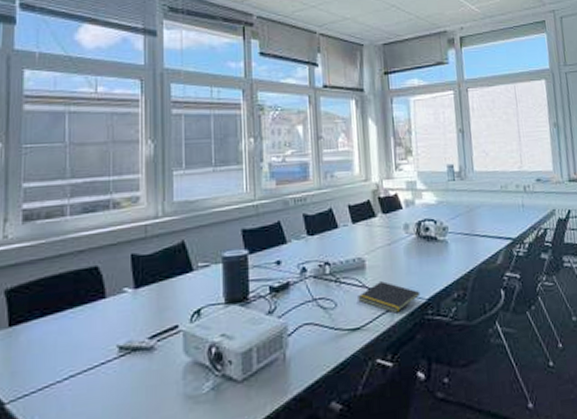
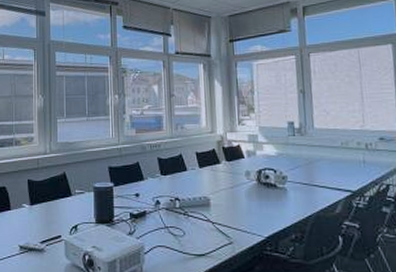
notepad: present [358,281,421,313] -> none [203,218,260,246]

